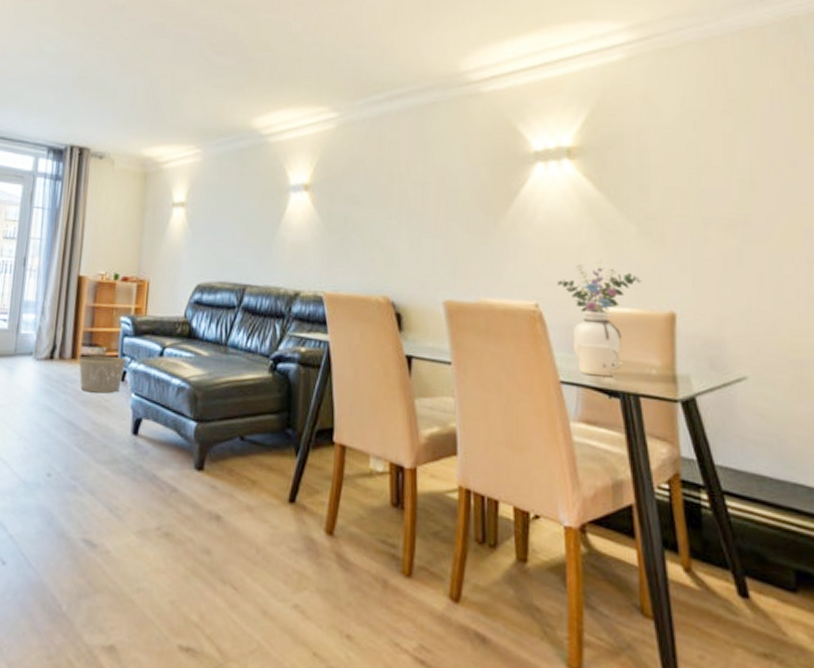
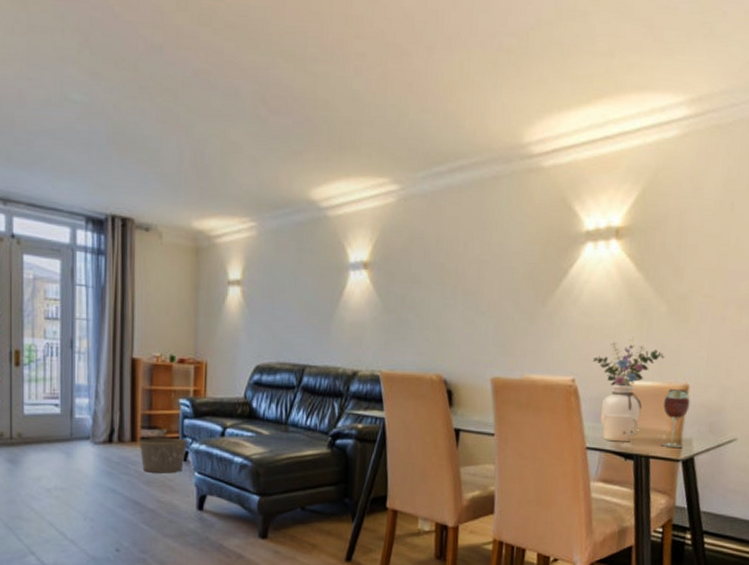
wineglass: none [648,317,681,387] -> present [661,389,690,449]

